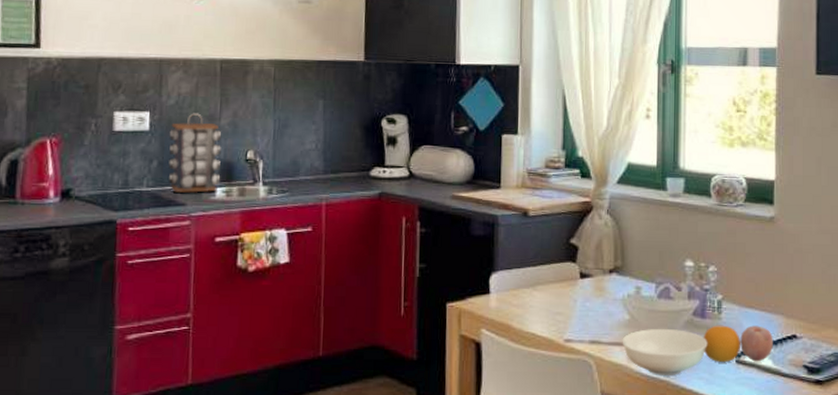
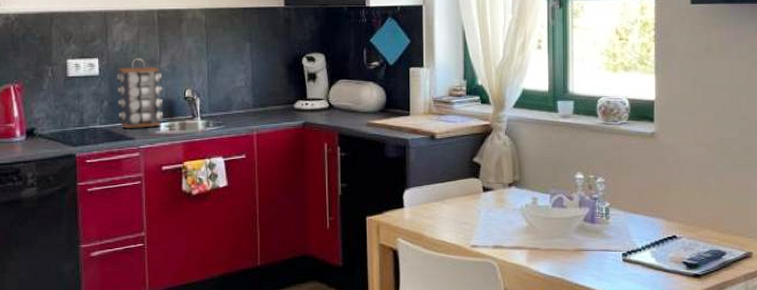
bowl: present [622,328,708,375] -> none [521,233,597,274]
fruit: present [703,325,740,362] -> none [593,229,626,261]
fruit: present [740,325,773,362] -> none [626,228,655,260]

